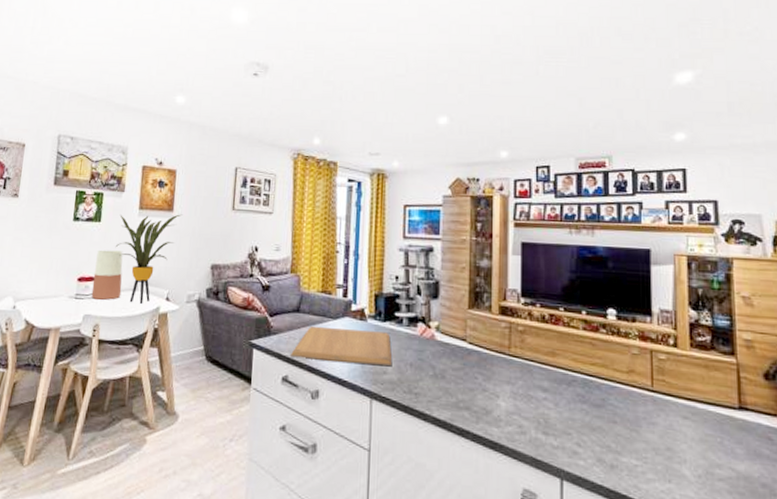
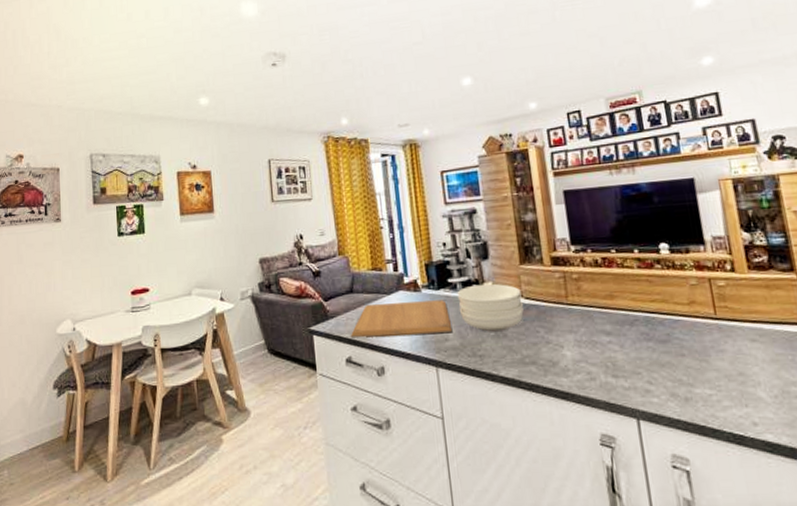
vase: present [91,250,123,300] -> none [146,258,176,310]
house plant: present [115,214,183,305] -> none [162,214,224,309]
bowl: none [401,322,465,372] -> present [457,283,524,332]

